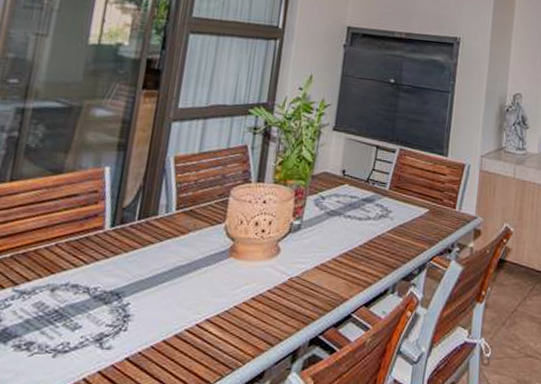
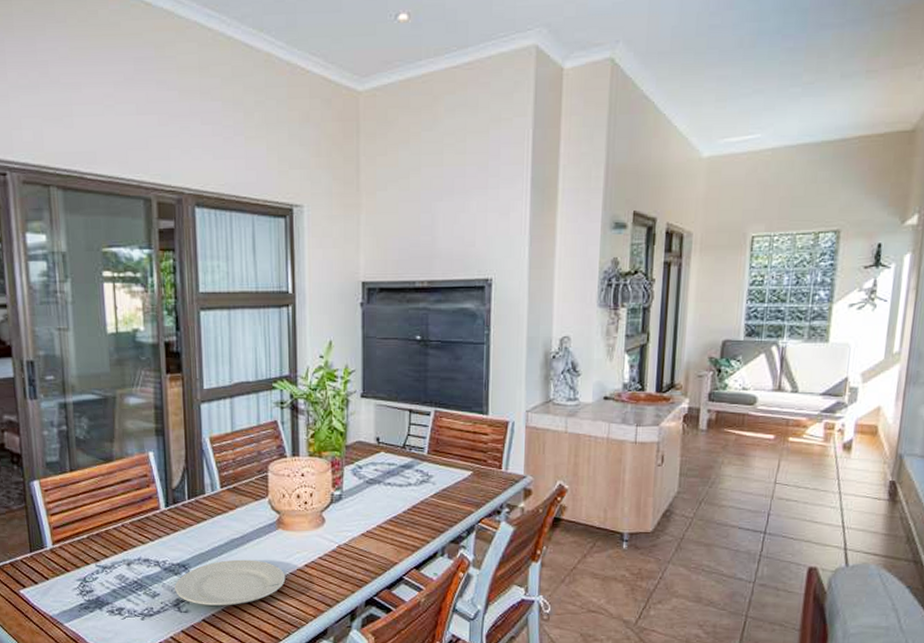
plate: none [100,289,229,343] -> present [175,559,286,606]

